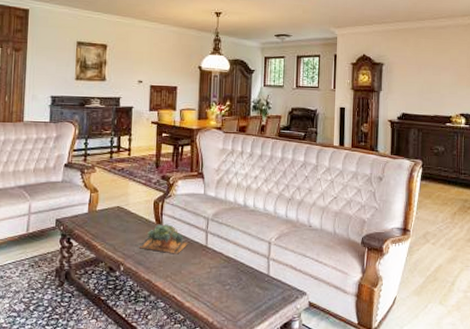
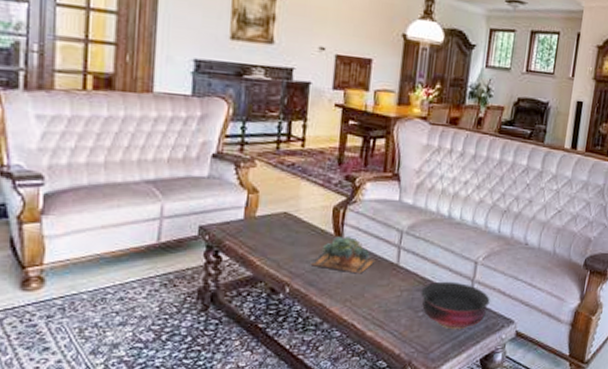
bowl: none [226,259,284,301] -> present [421,281,490,330]

